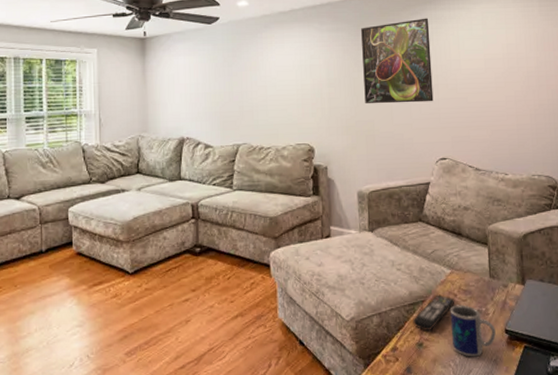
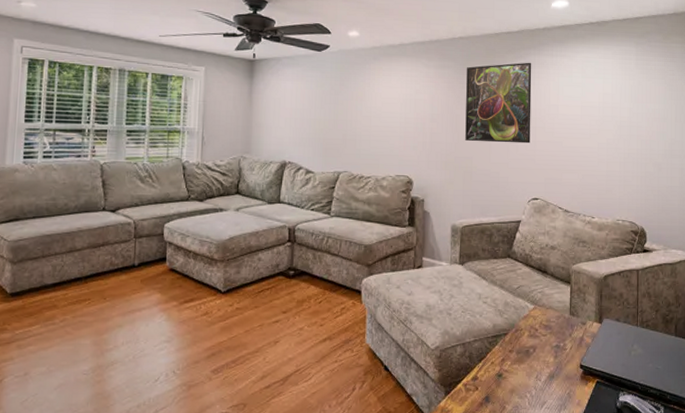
remote control: present [413,294,455,331] -> none [494,328,536,362]
mug: present [450,304,496,357] -> none [529,339,571,389]

